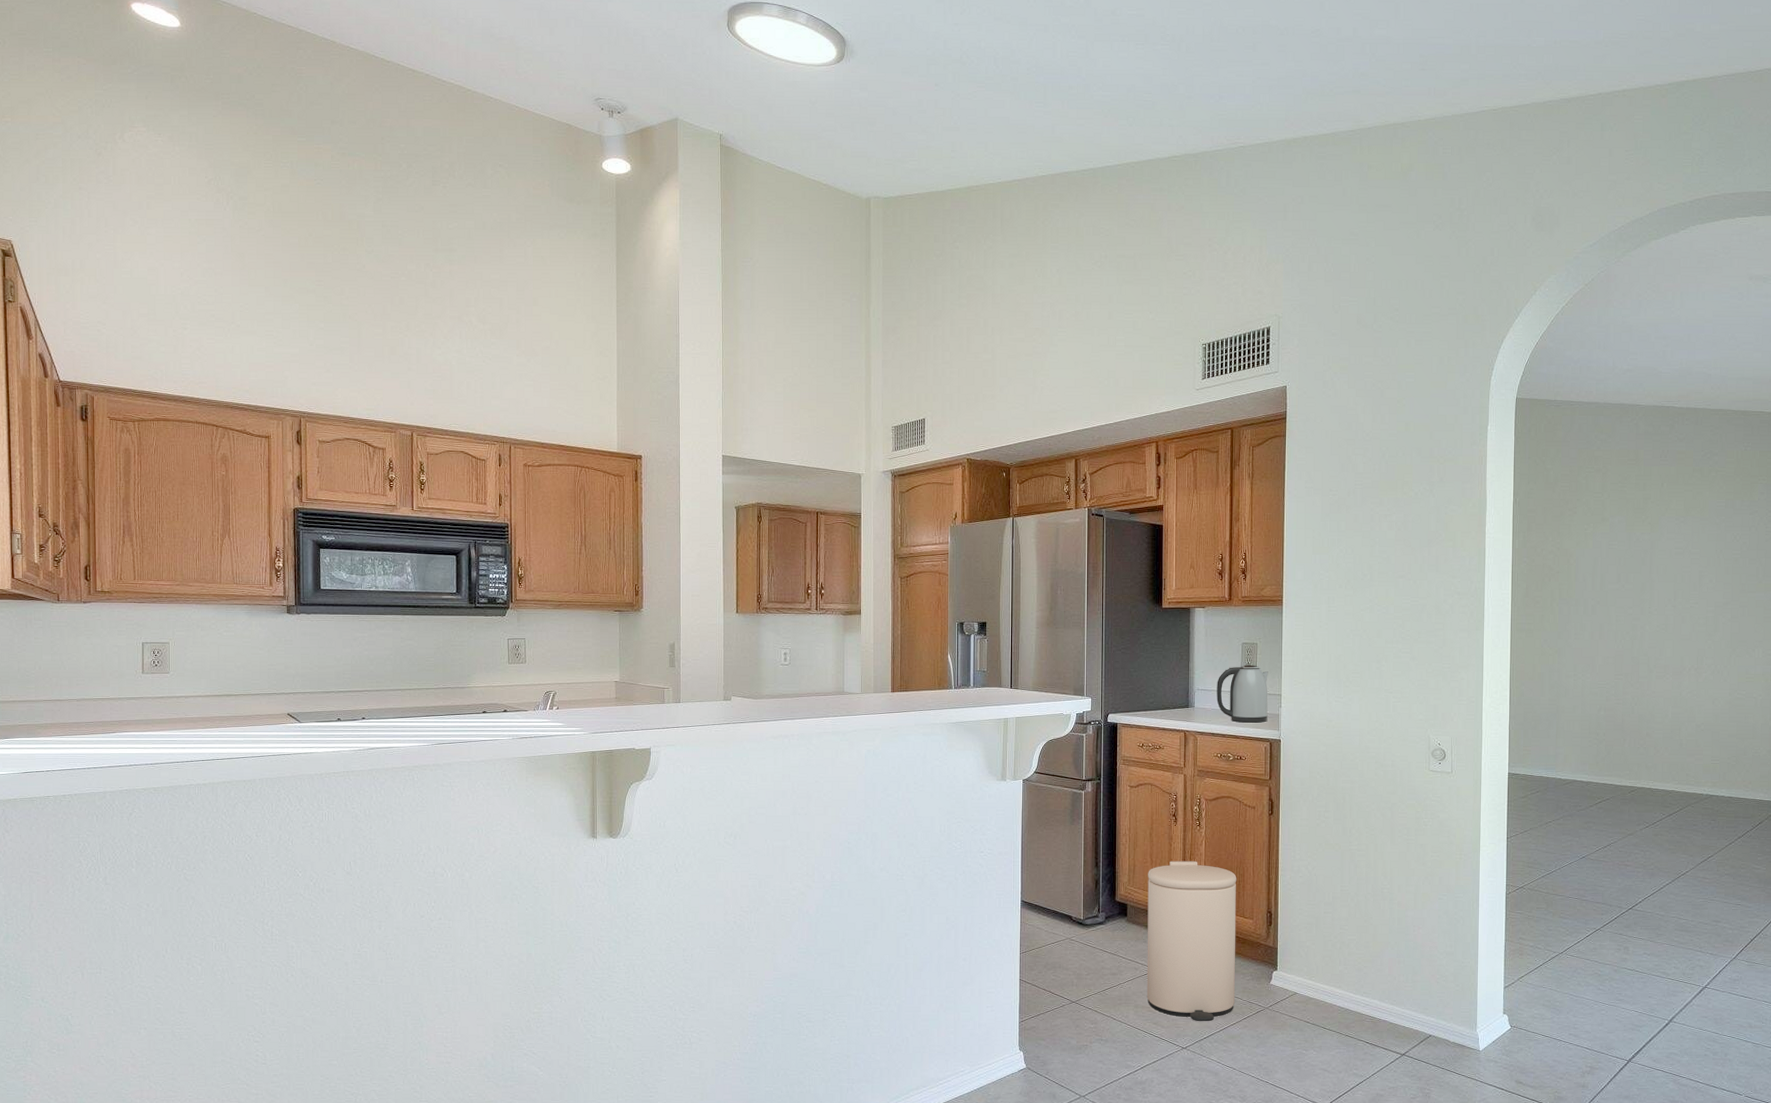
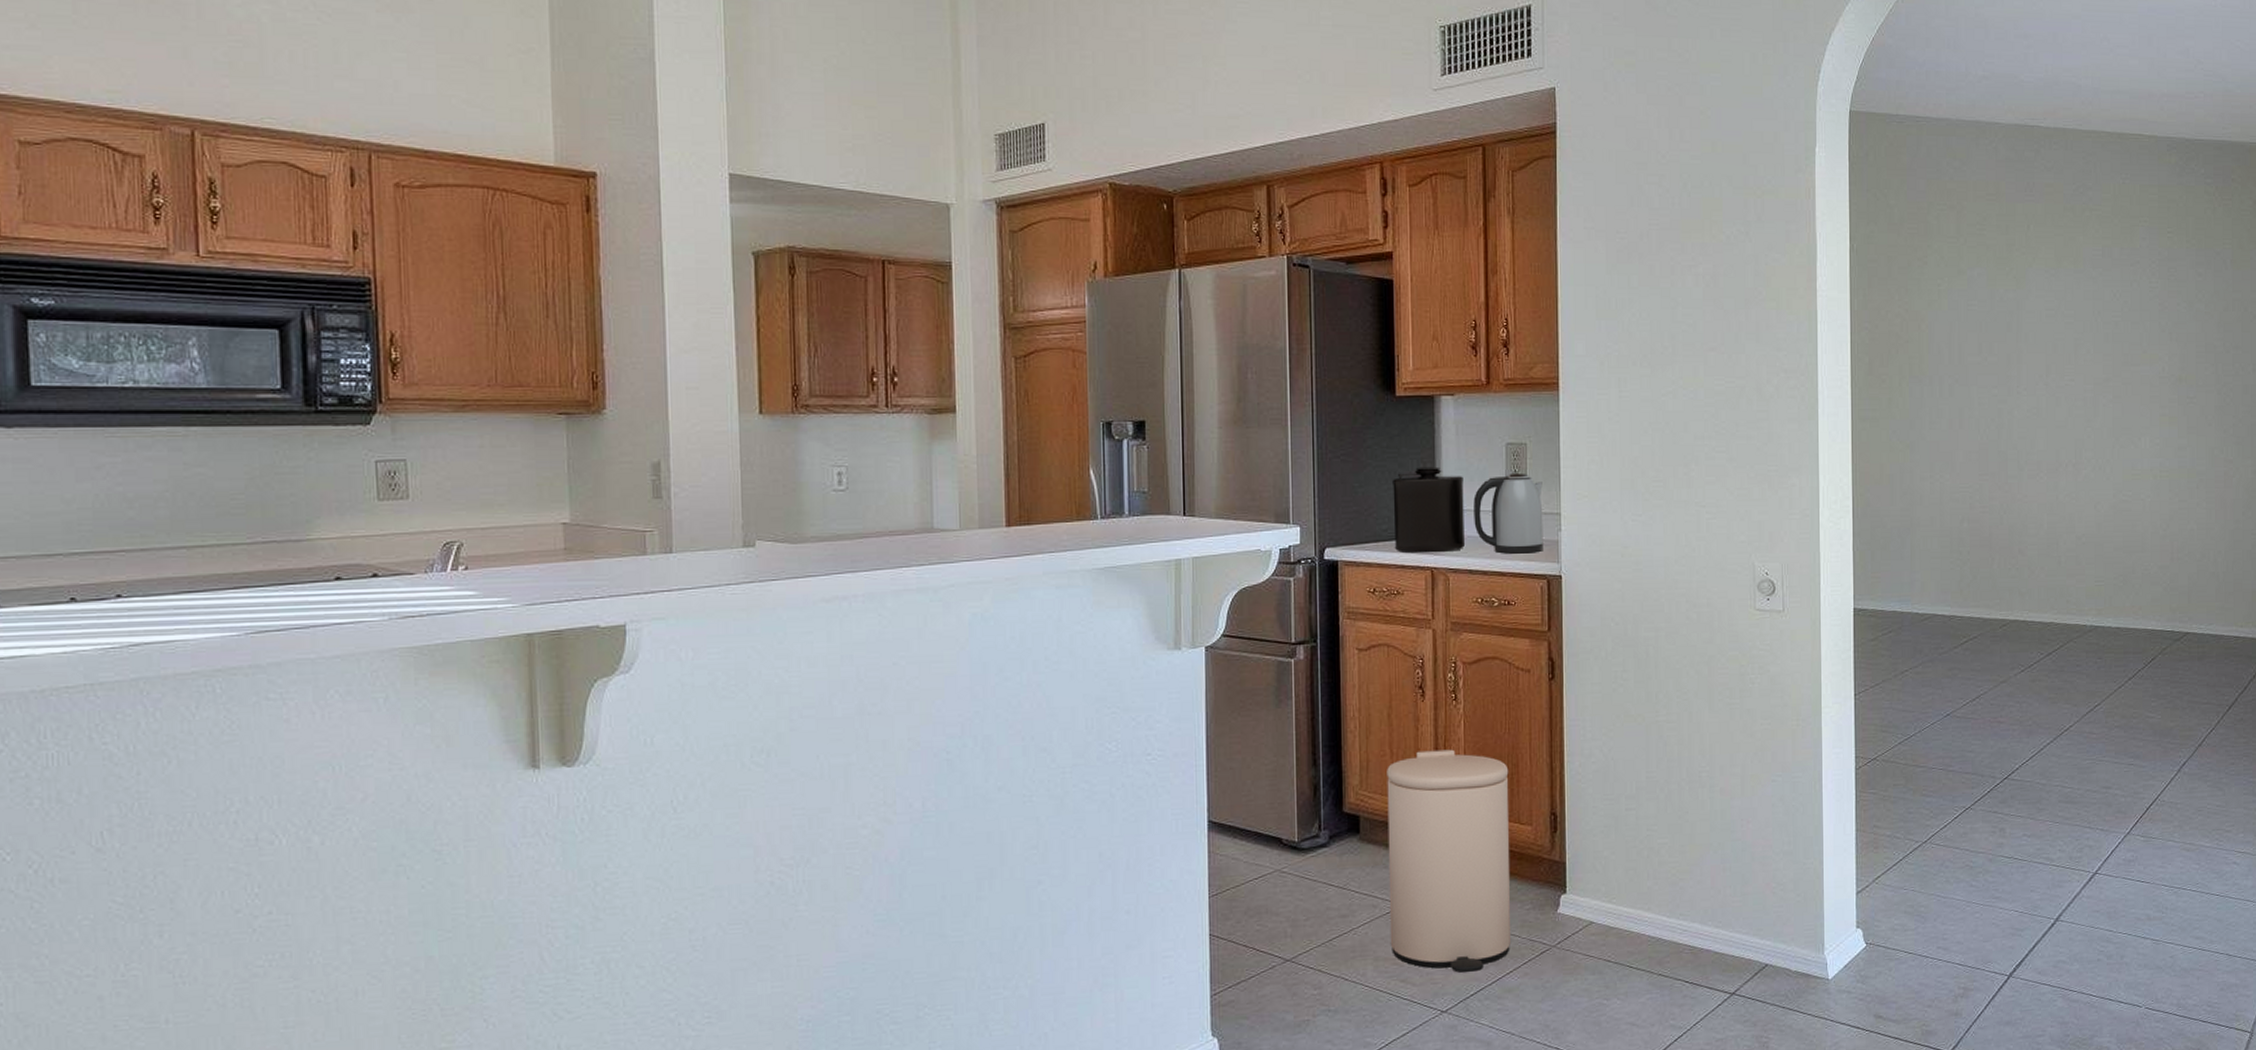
hip flask: none [1158,658,1210,720] -> present [1393,466,1465,554]

